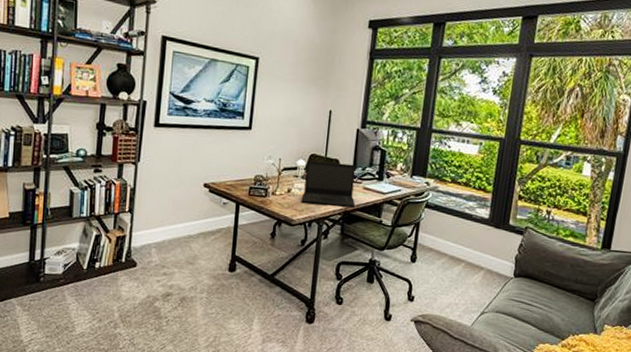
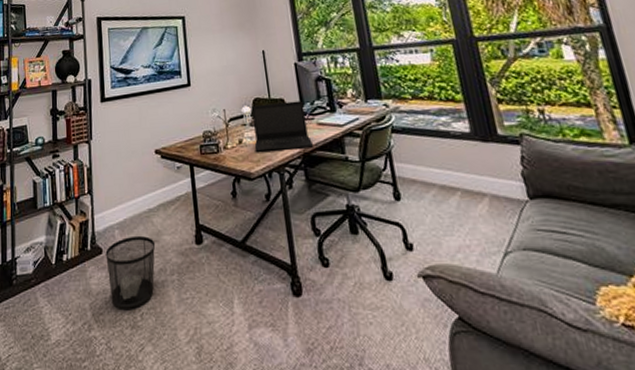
waste bin: none [139,256,190,317] -> present [105,235,156,311]

